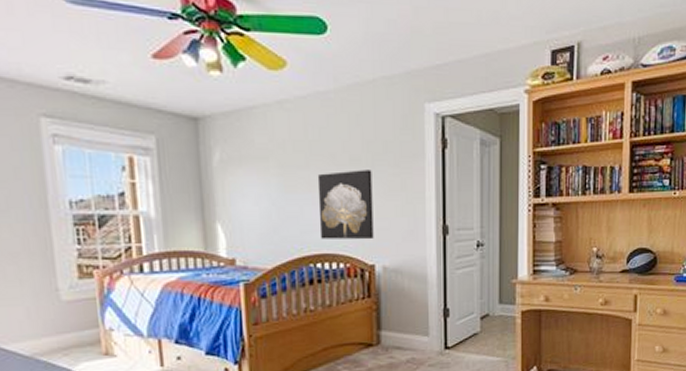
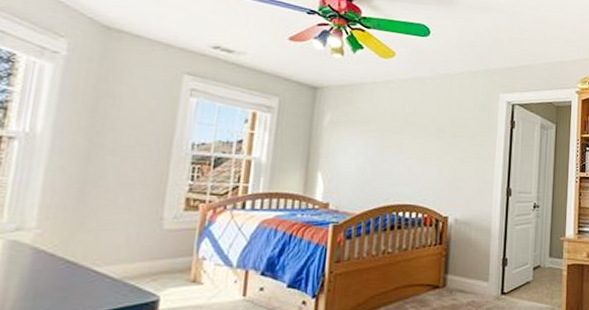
wall art: present [317,170,374,240] -> none [404,138,453,196]

